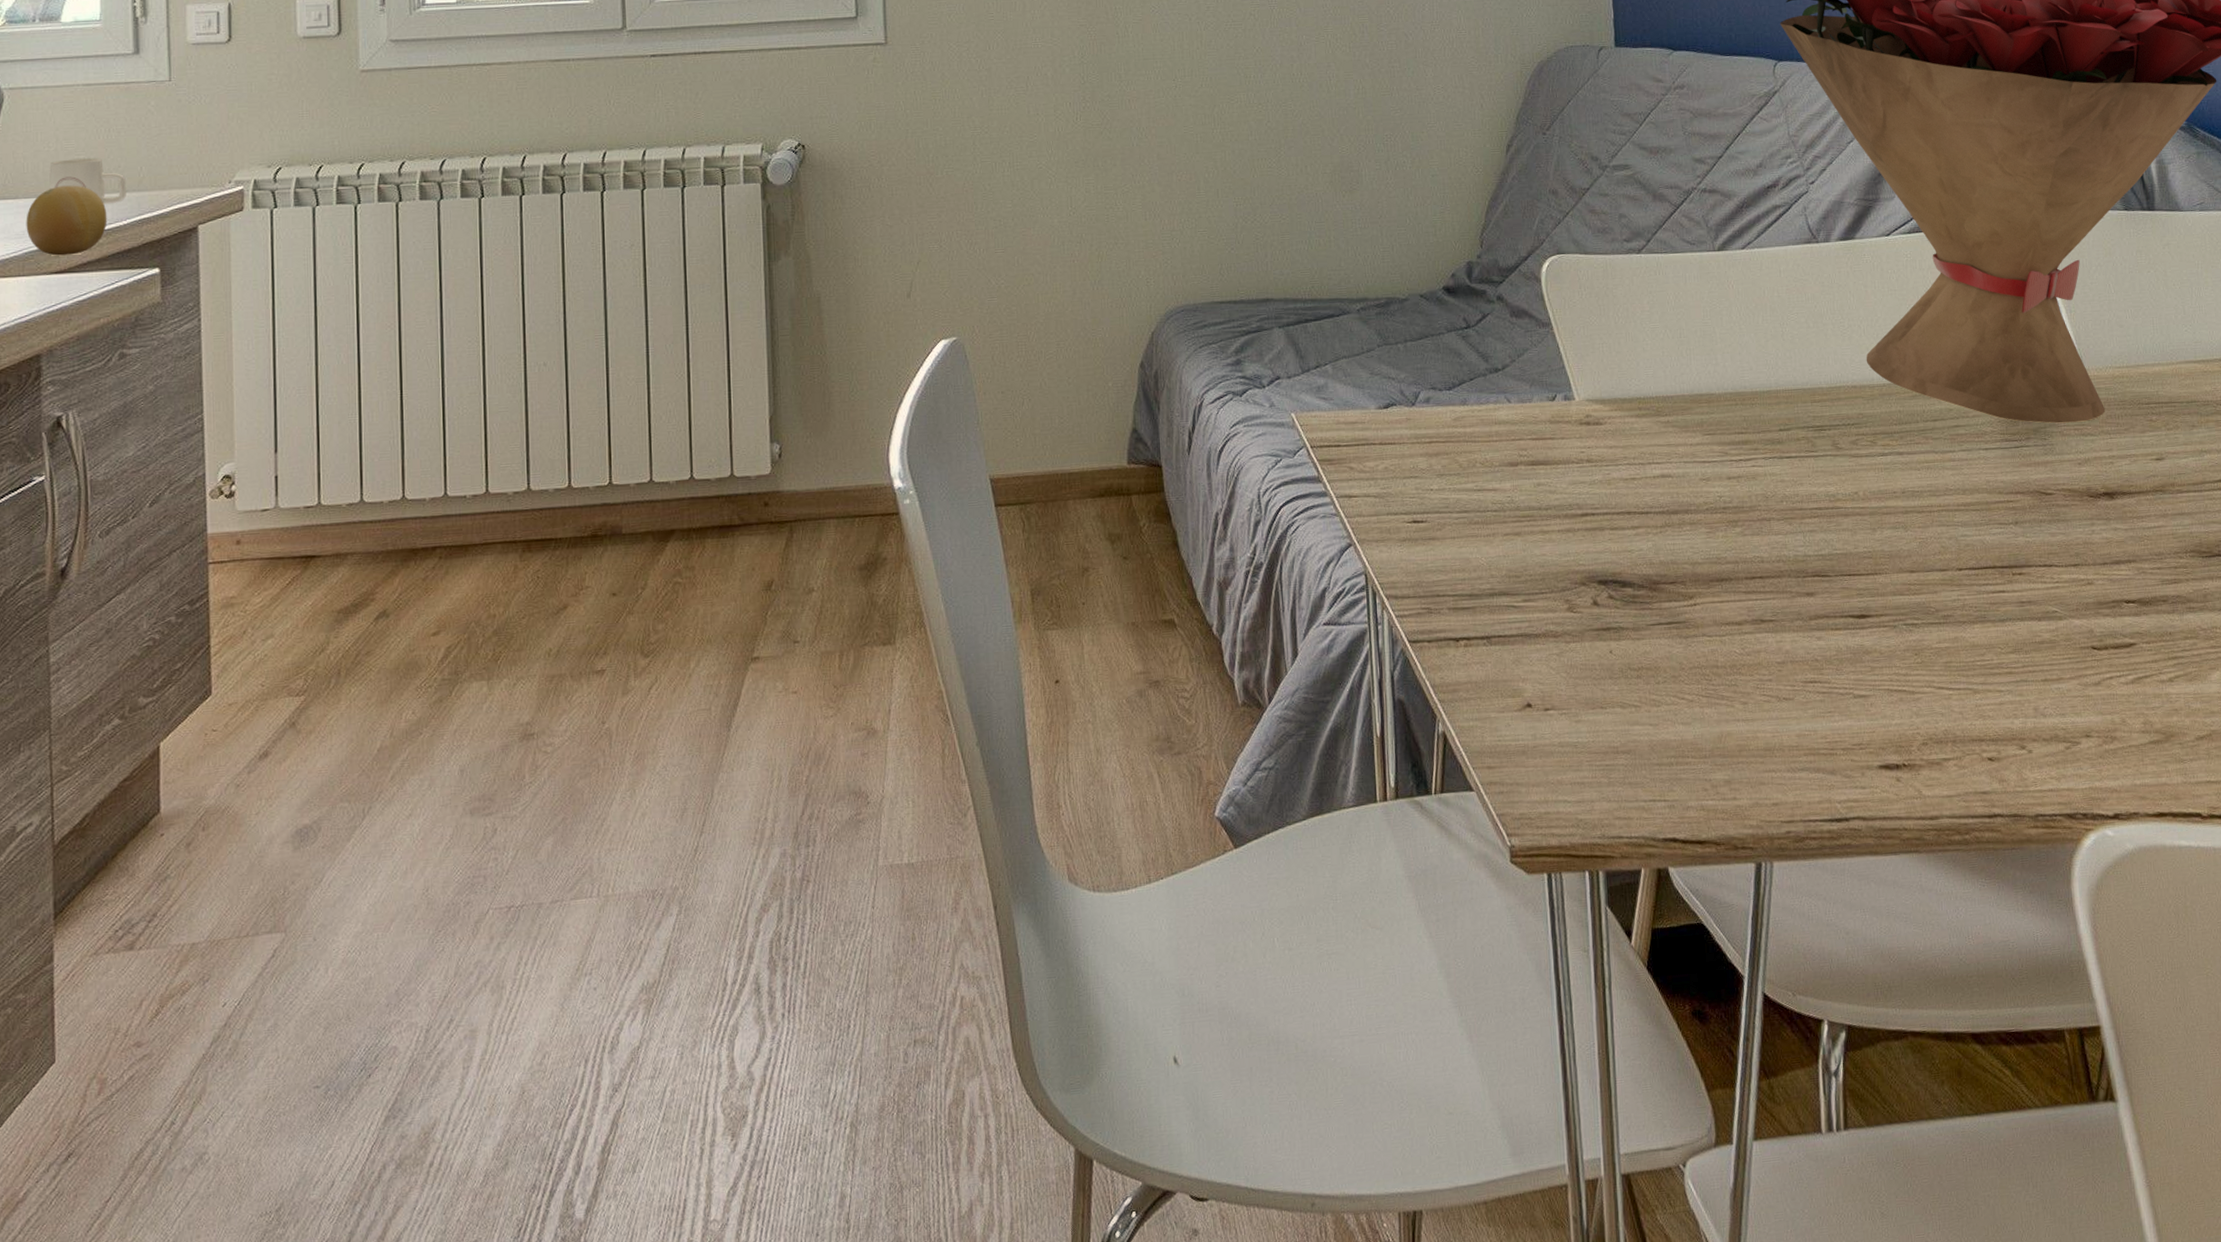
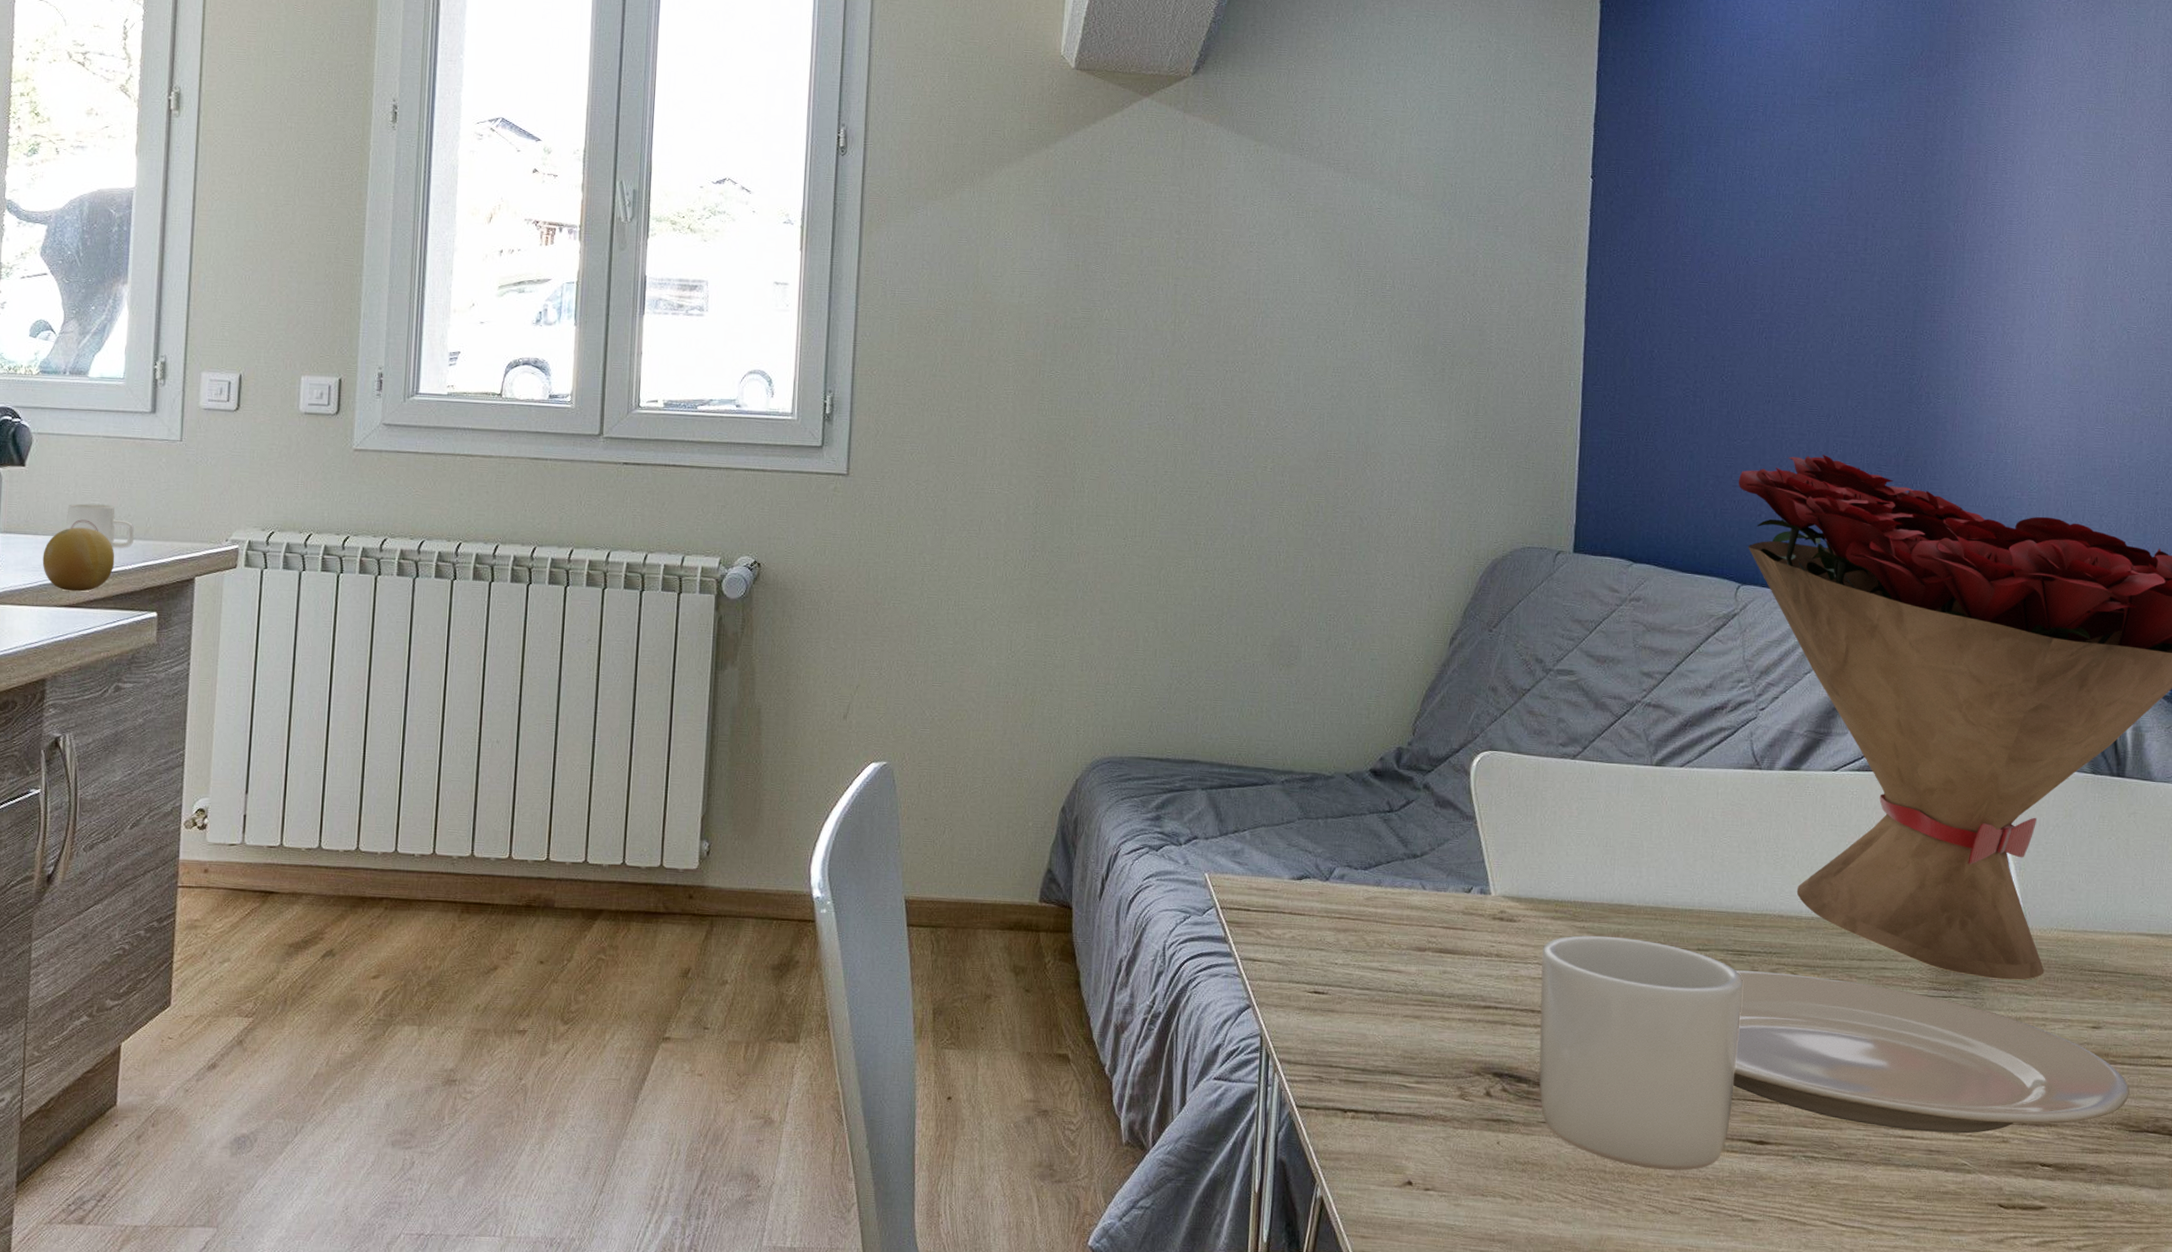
mug: none [1630,427,1831,658] -> present [1539,935,1744,1171]
plate: none [1818,443,2198,585] -> present [1733,970,2130,1134]

